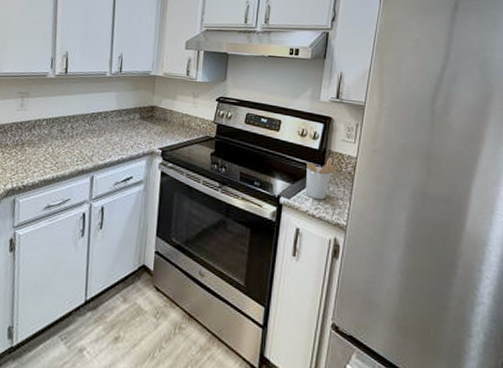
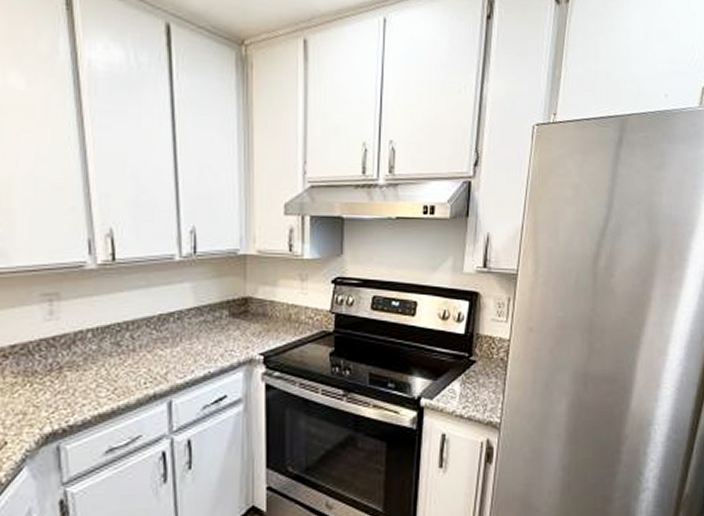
utensil holder: present [306,157,340,200] -> none [451,343,490,396]

